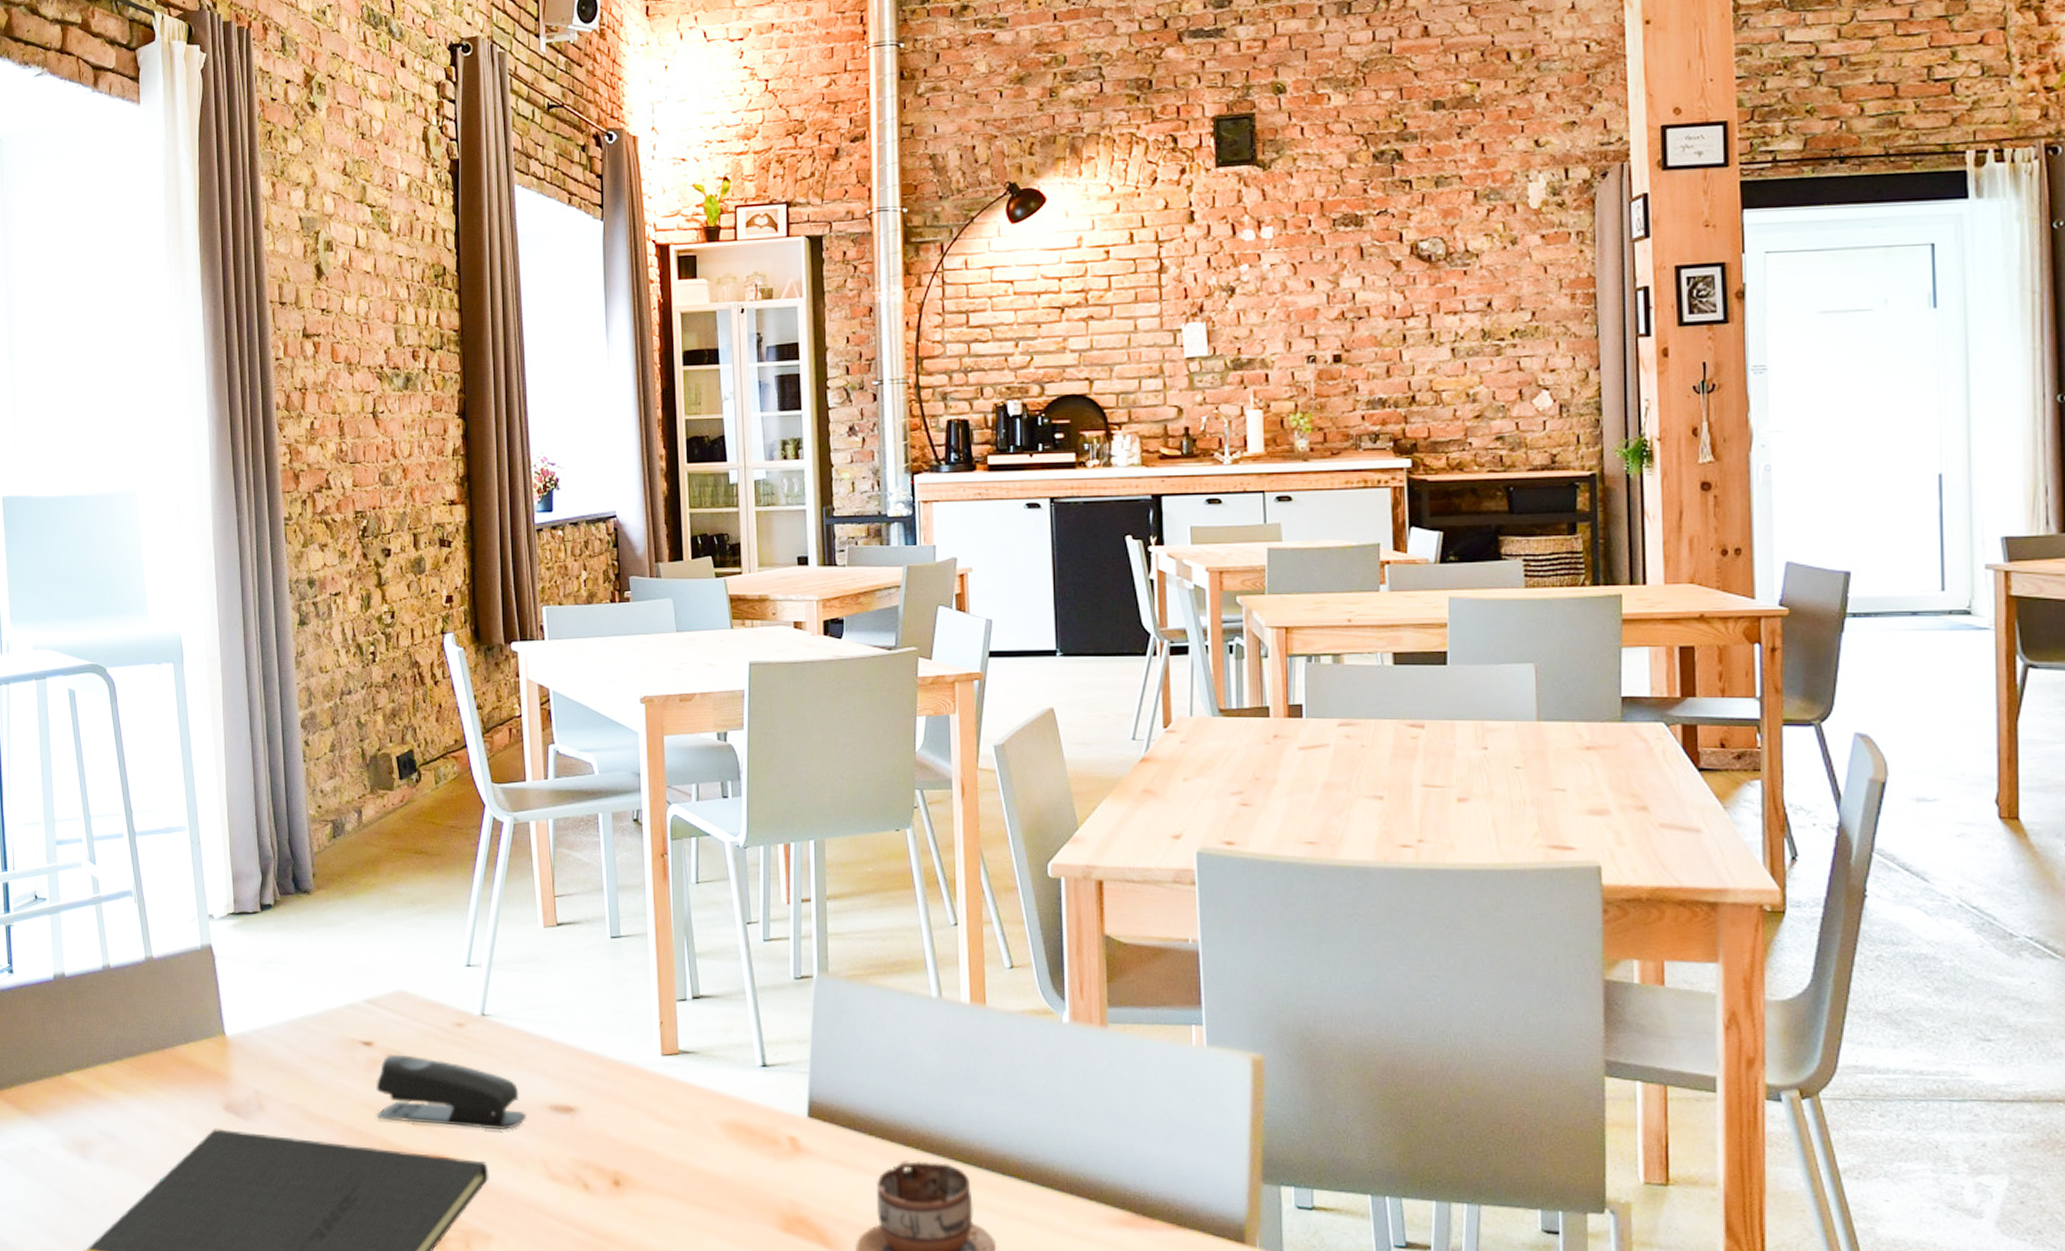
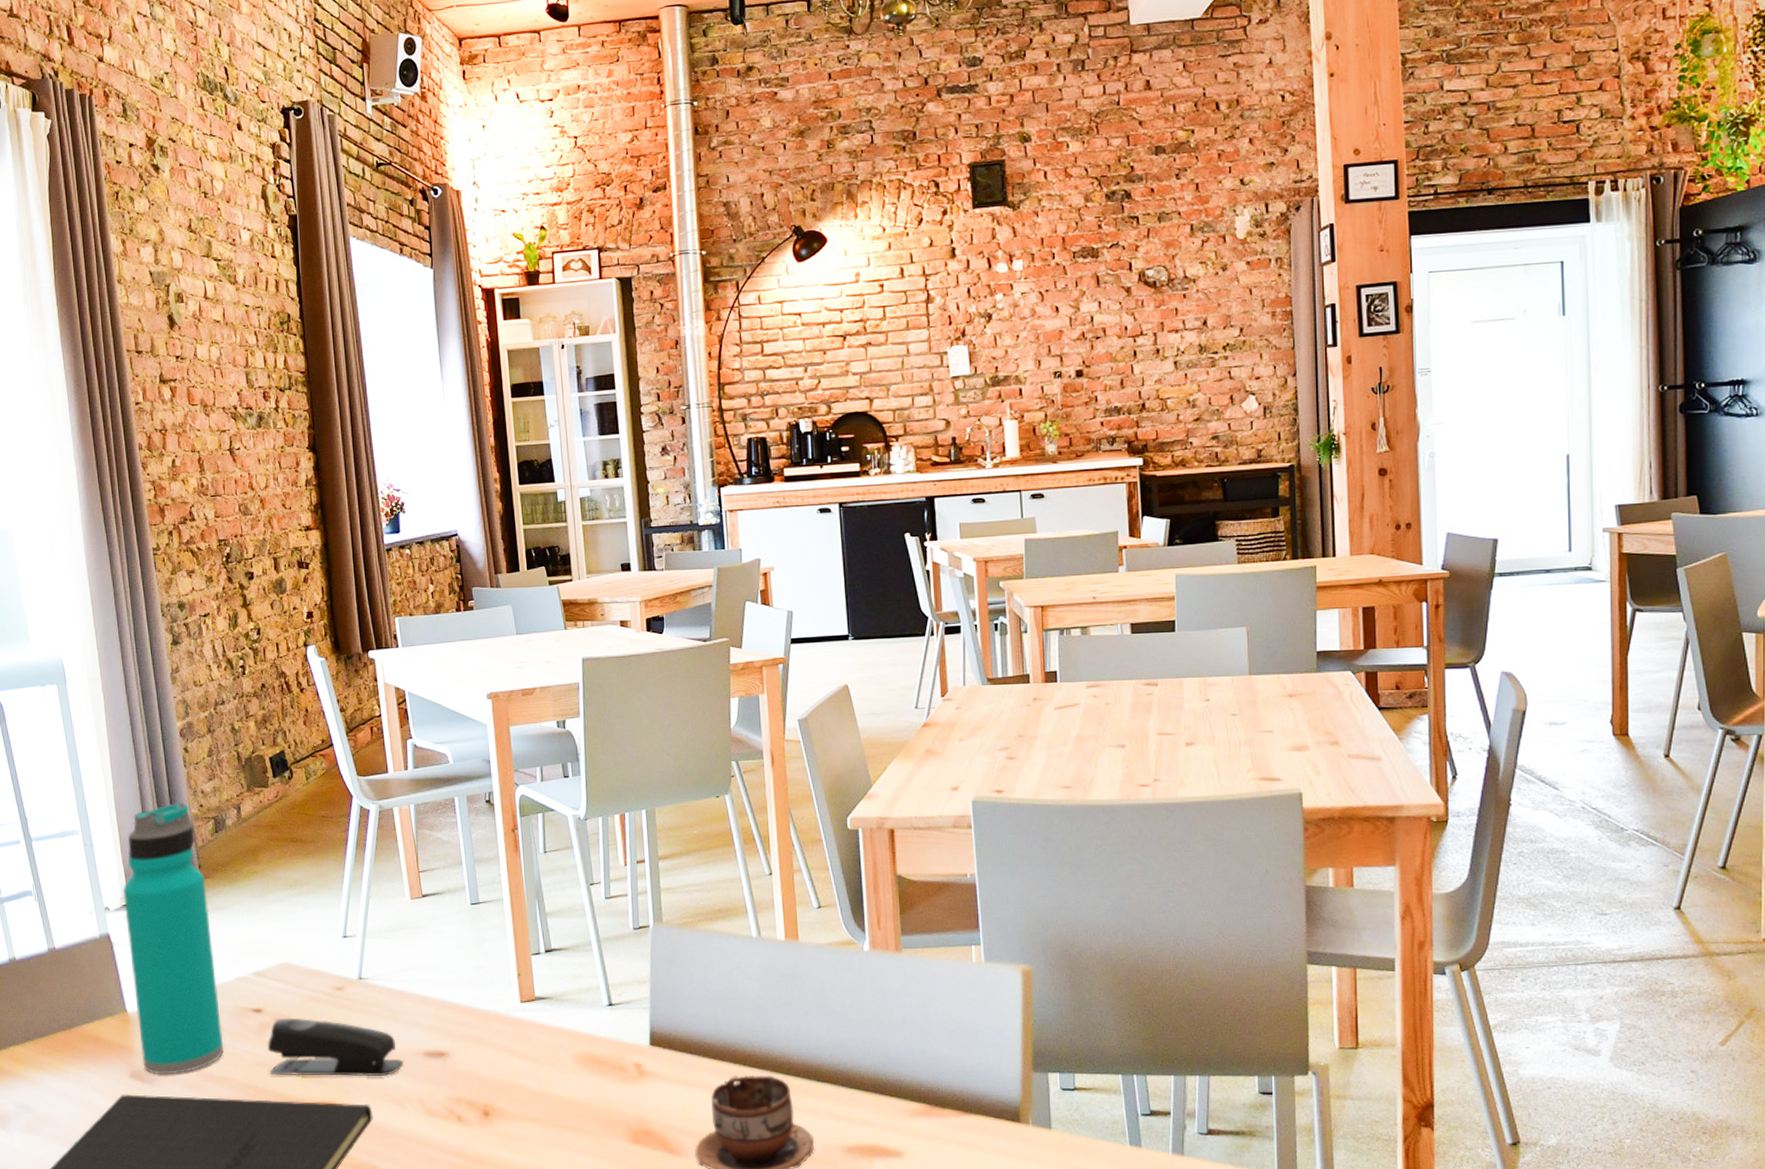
water bottle: none [228,801,329,1110] -> present [122,802,224,1075]

